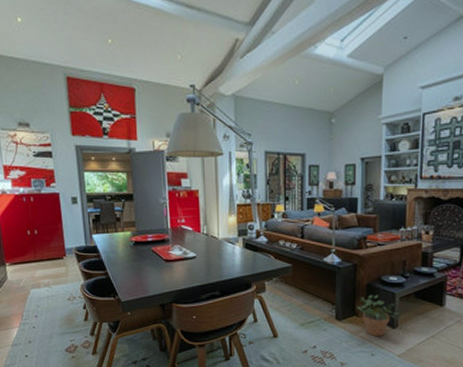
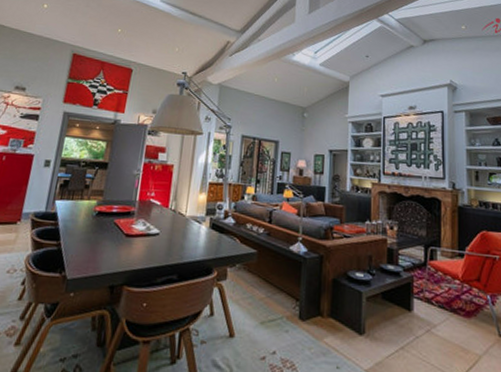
potted plant: present [357,294,399,337] -> none [322,291,366,345]

